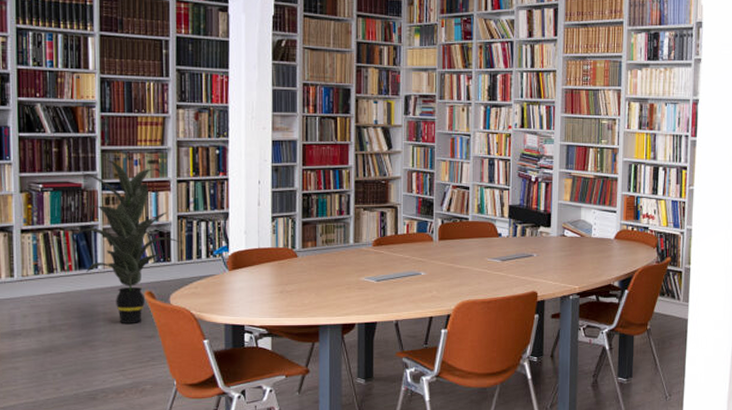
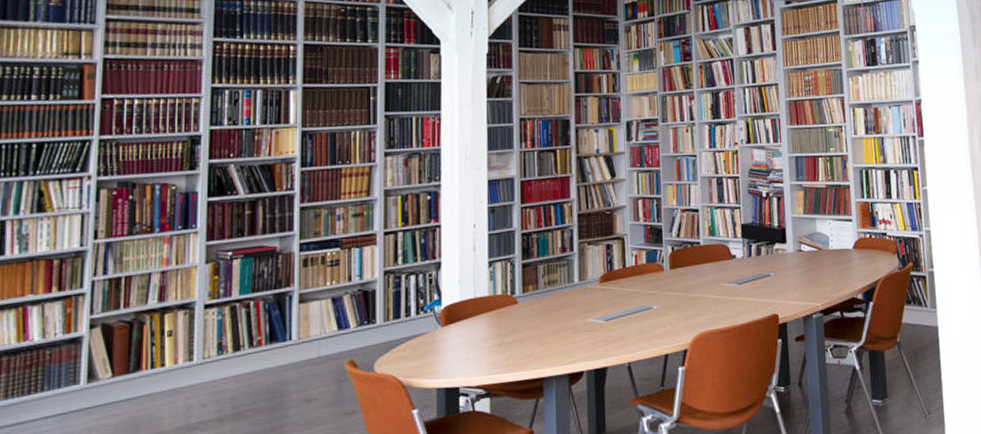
indoor plant: present [75,159,182,323] -> none [267,217,388,401]

